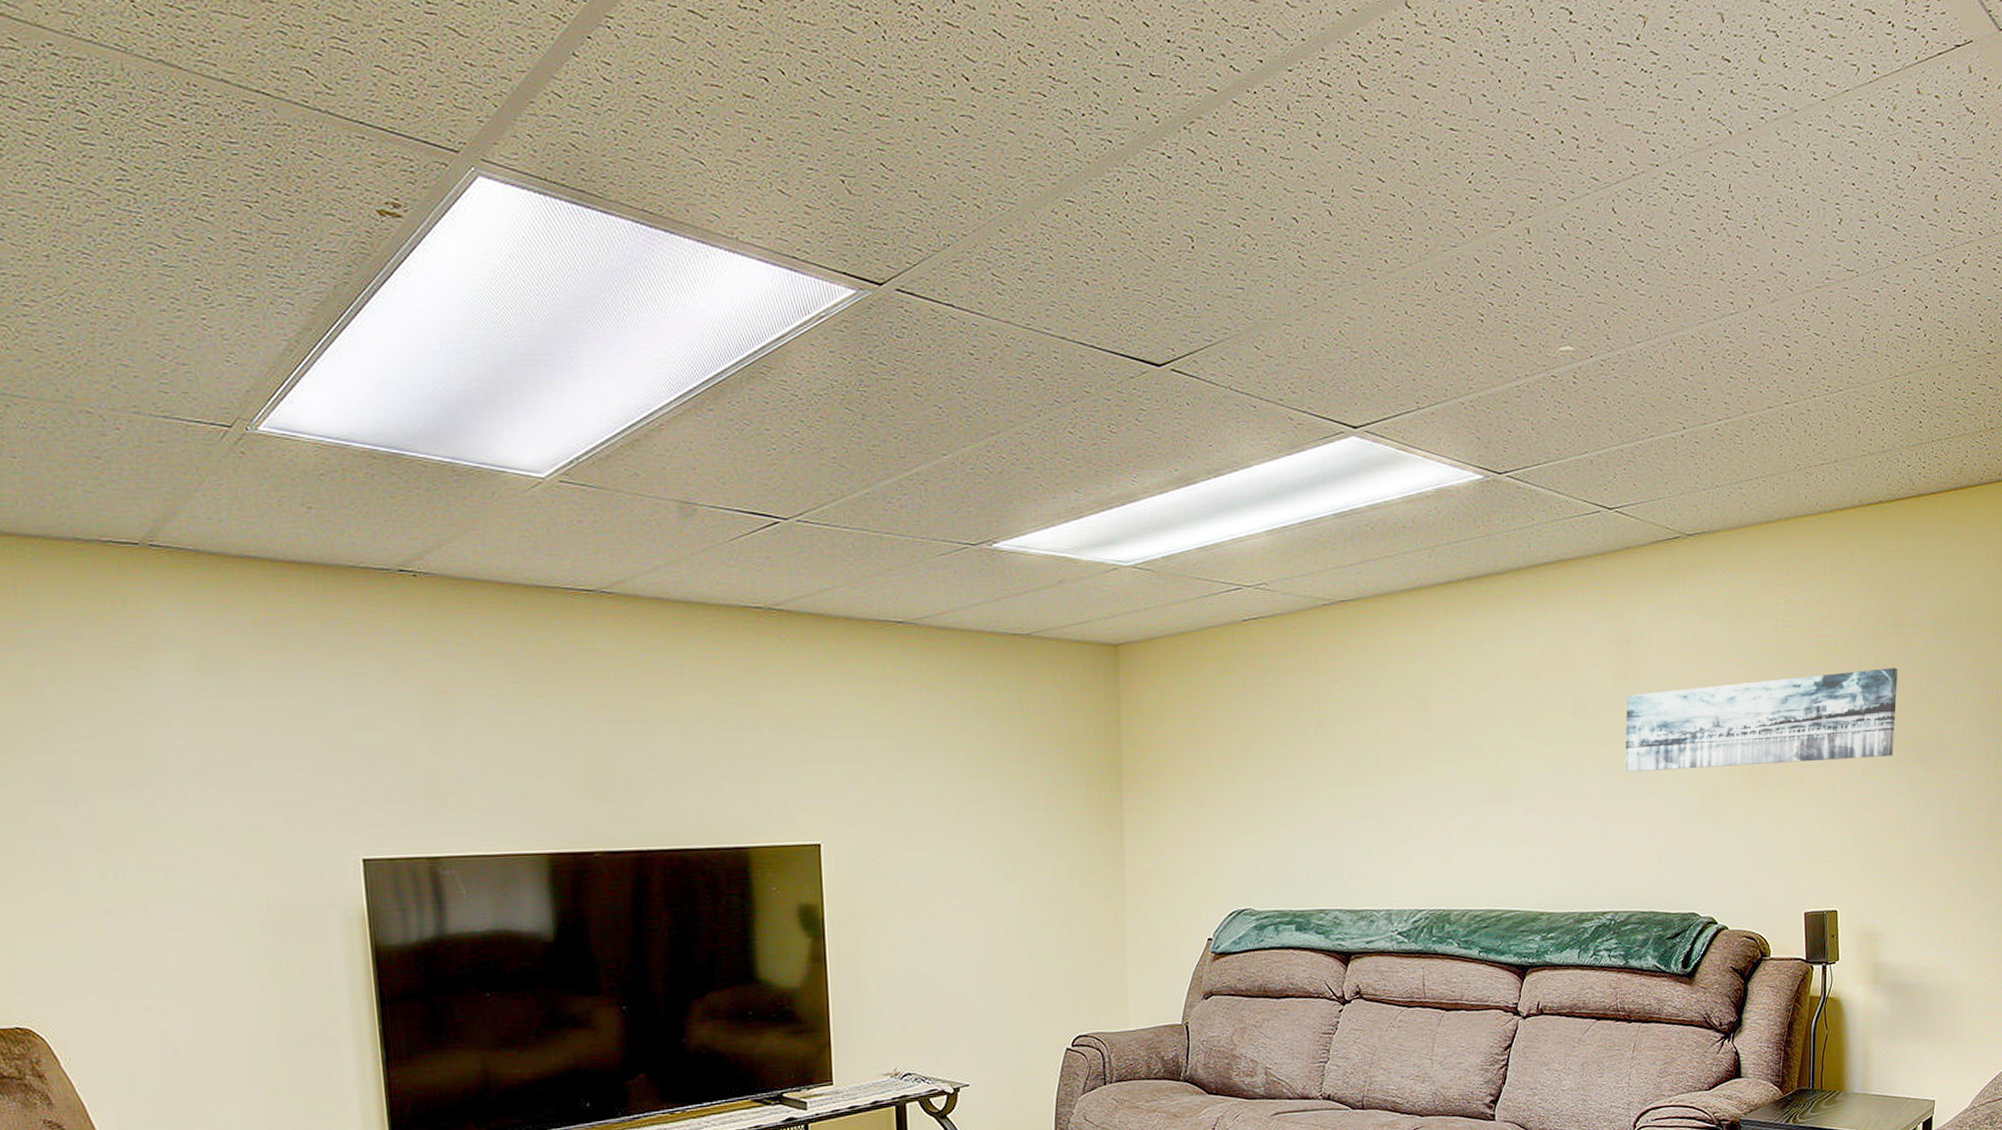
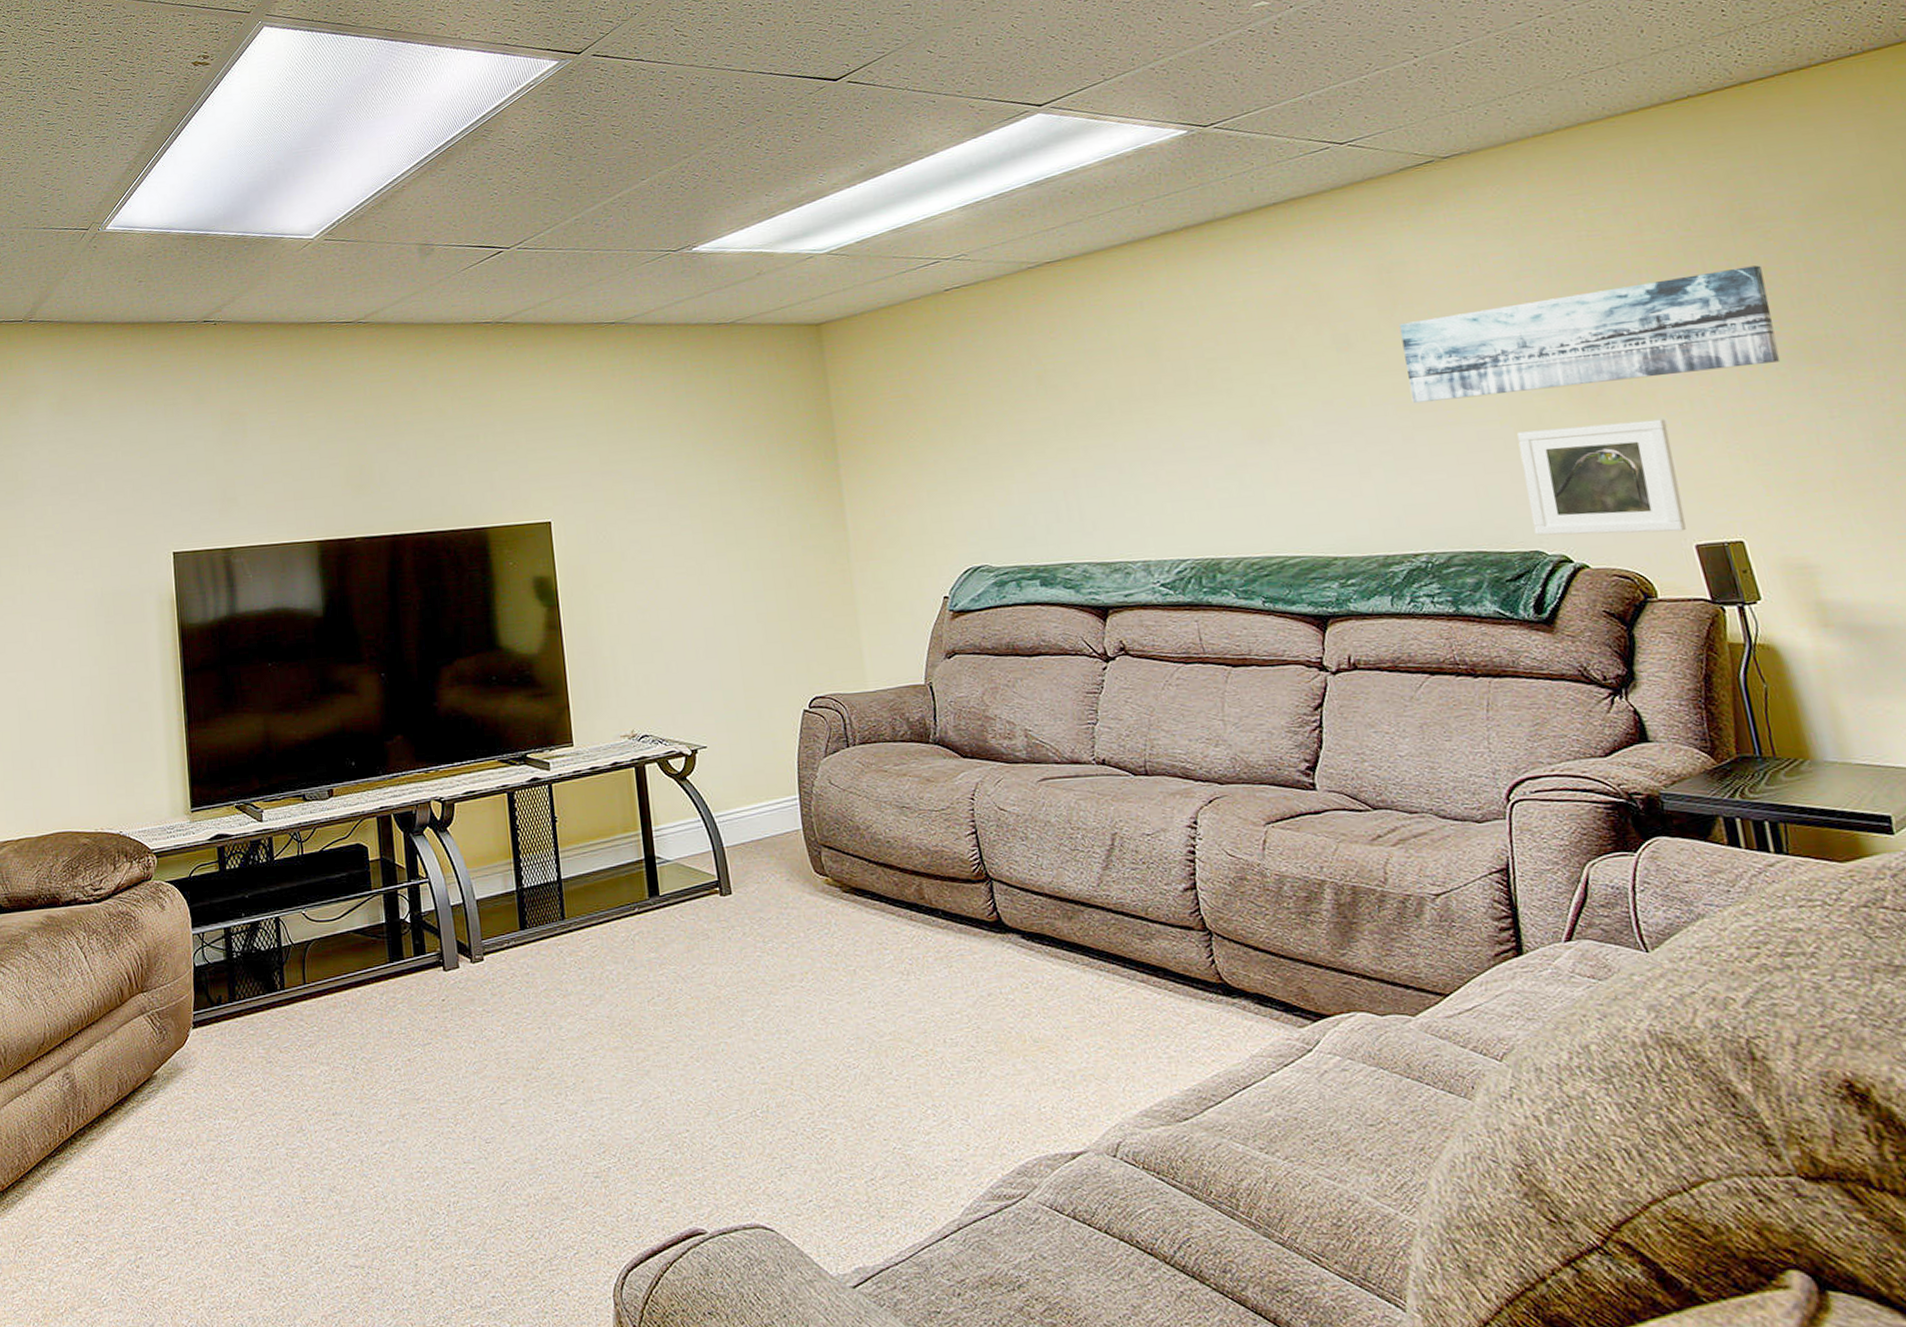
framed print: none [1694,800,1805,901] -> present [1516,419,1686,536]

